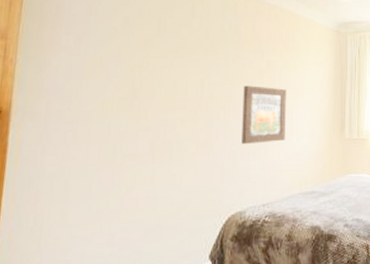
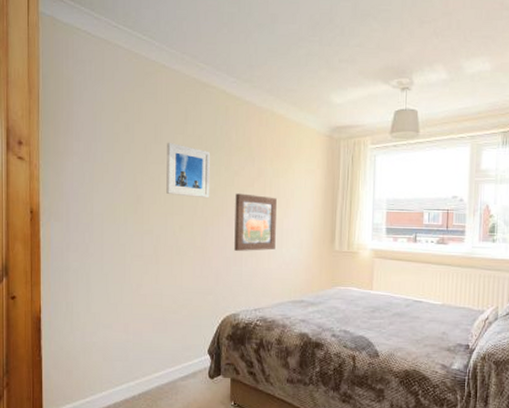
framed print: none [168,36,217,92] -> present [166,142,210,199]

